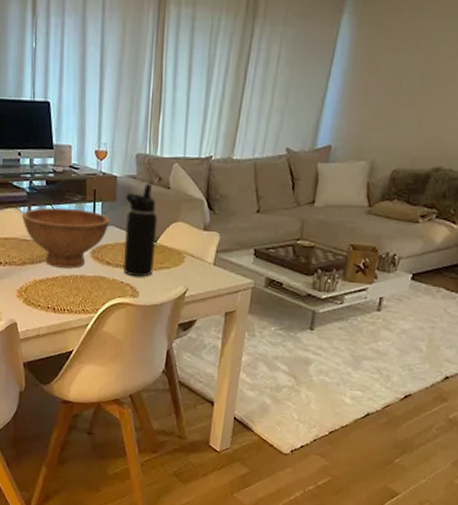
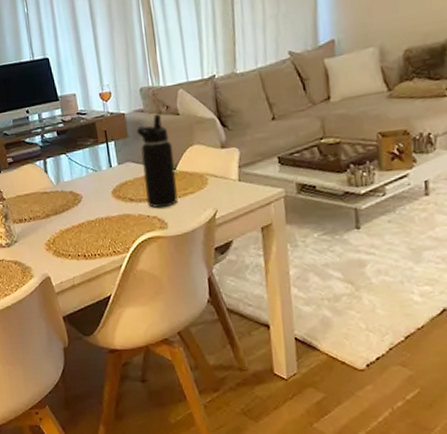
bowl: present [21,207,110,269] -> none [38,151,126,214]

